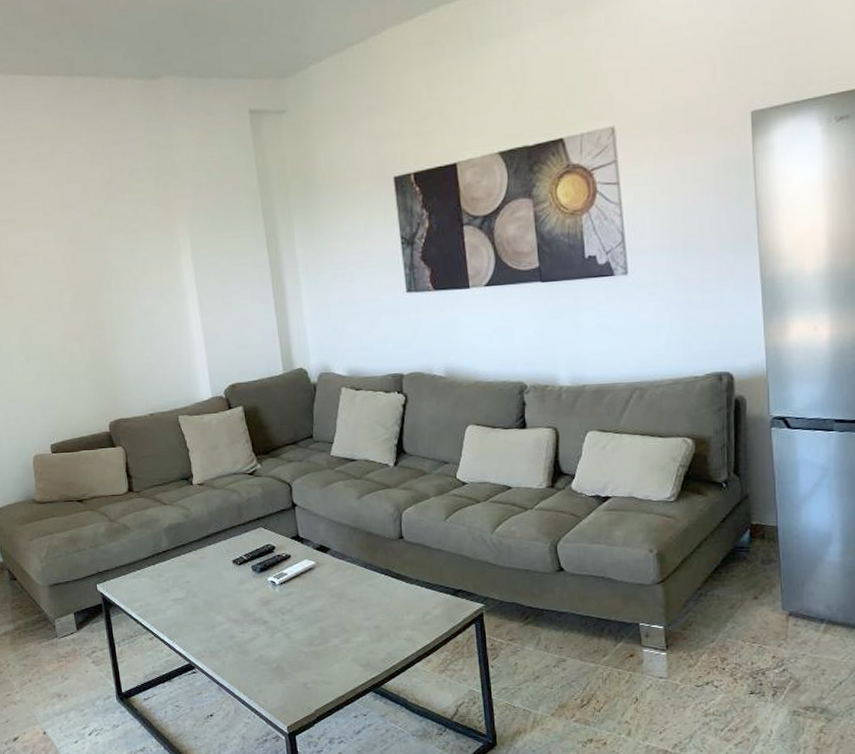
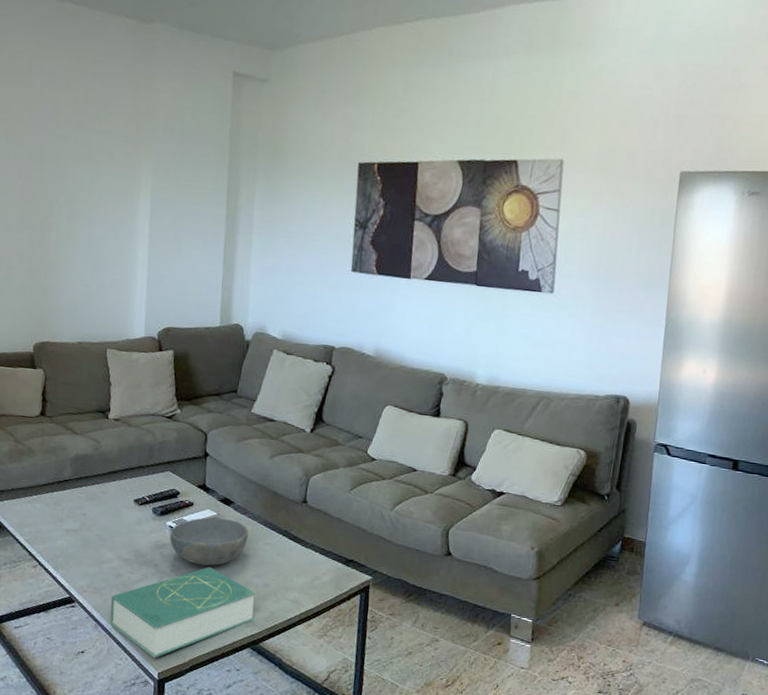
book: none [228,616,372,713] -> present [110,567,257,658]
bowl: none [273,566,351,616] -> present [169,517,249,566]

